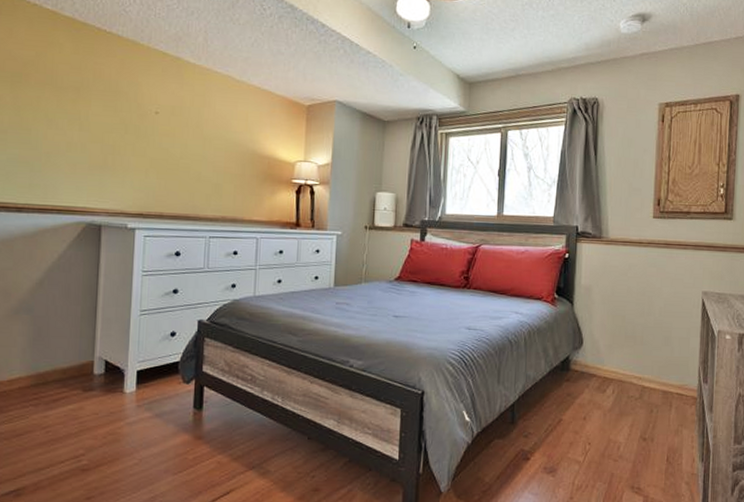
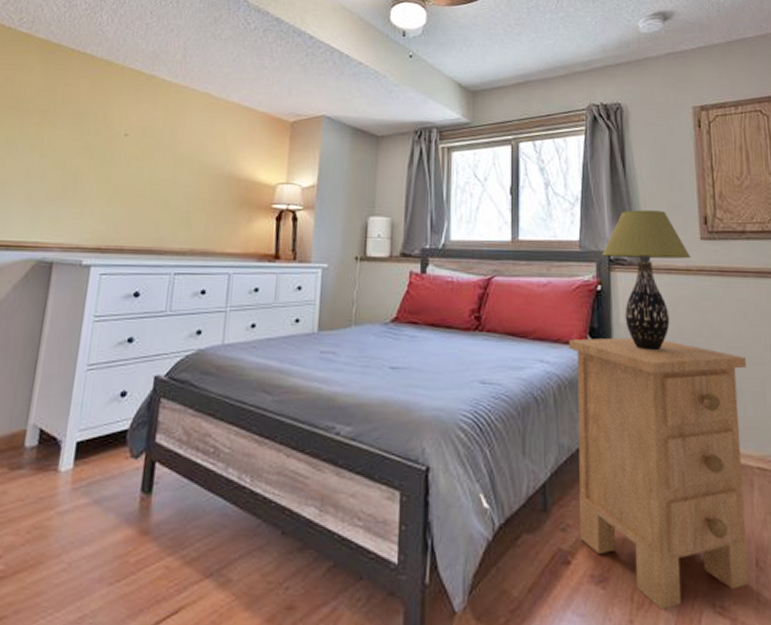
nightstand: none [537,295,678,490] -> present [568,337,749,609]
table lamp: none [571,192,644,306] -> present [602,210,692,351]

